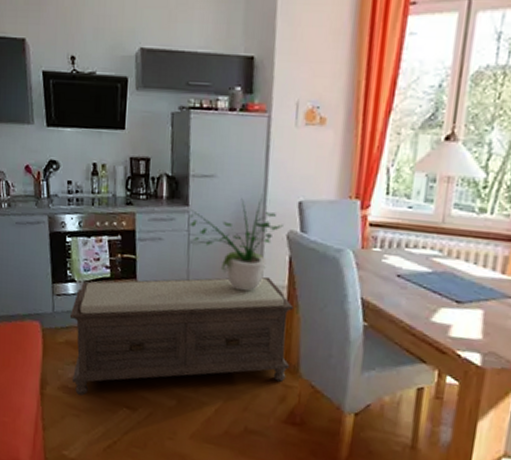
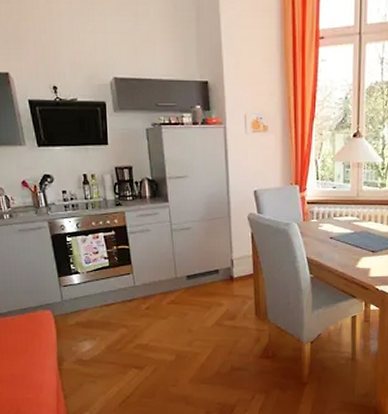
bench: present [69,276,293,396] -> none [77,250,261,365]
potted plant: present [189,195,283,292] -> none [170,188,244,263]

